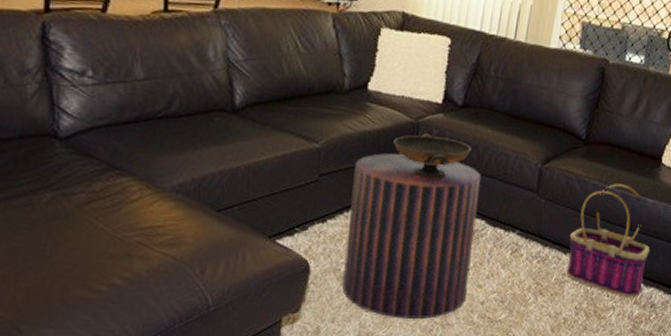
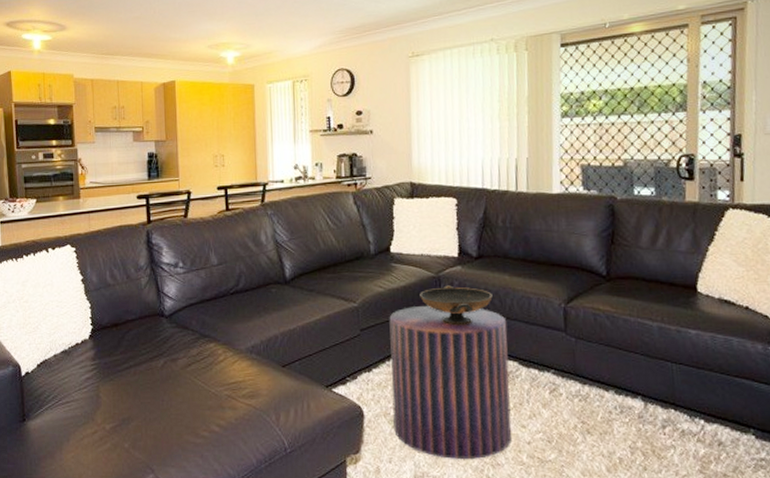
basket: present [566,183,650,299] -> none [608,317,704,437]

